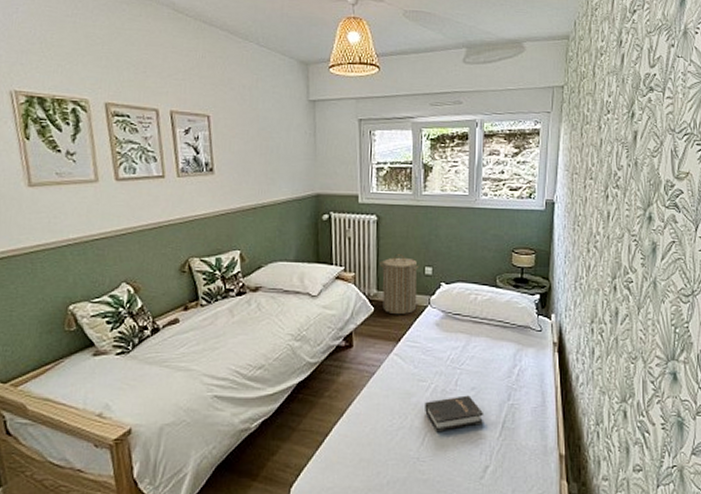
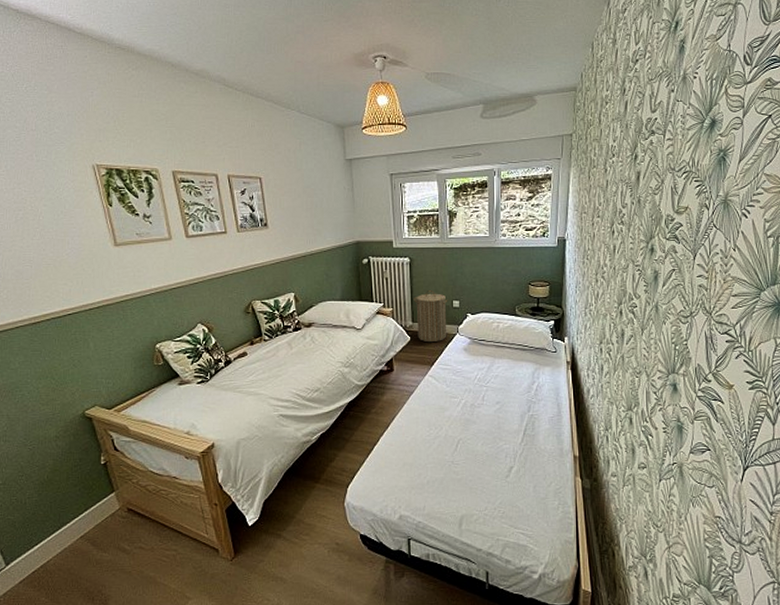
hardback book: present [425,395,484,433] -> none [457,408,508,440]

